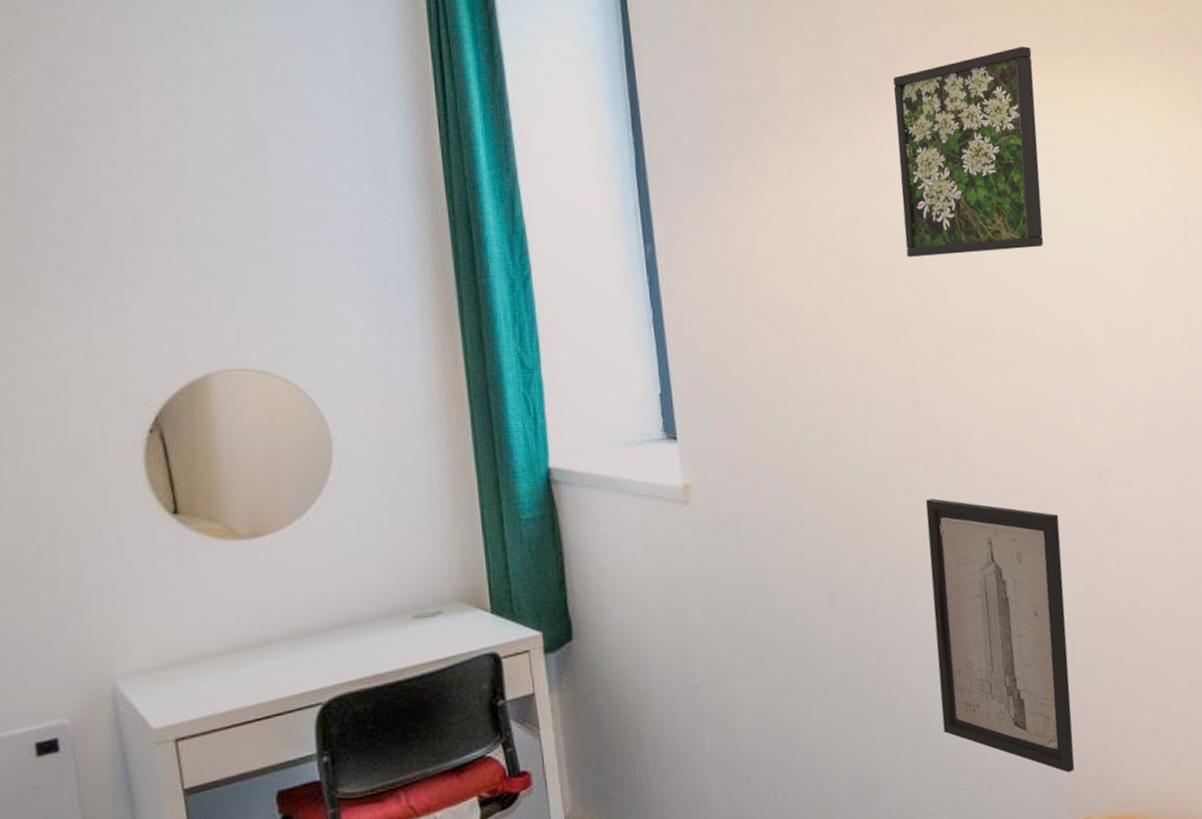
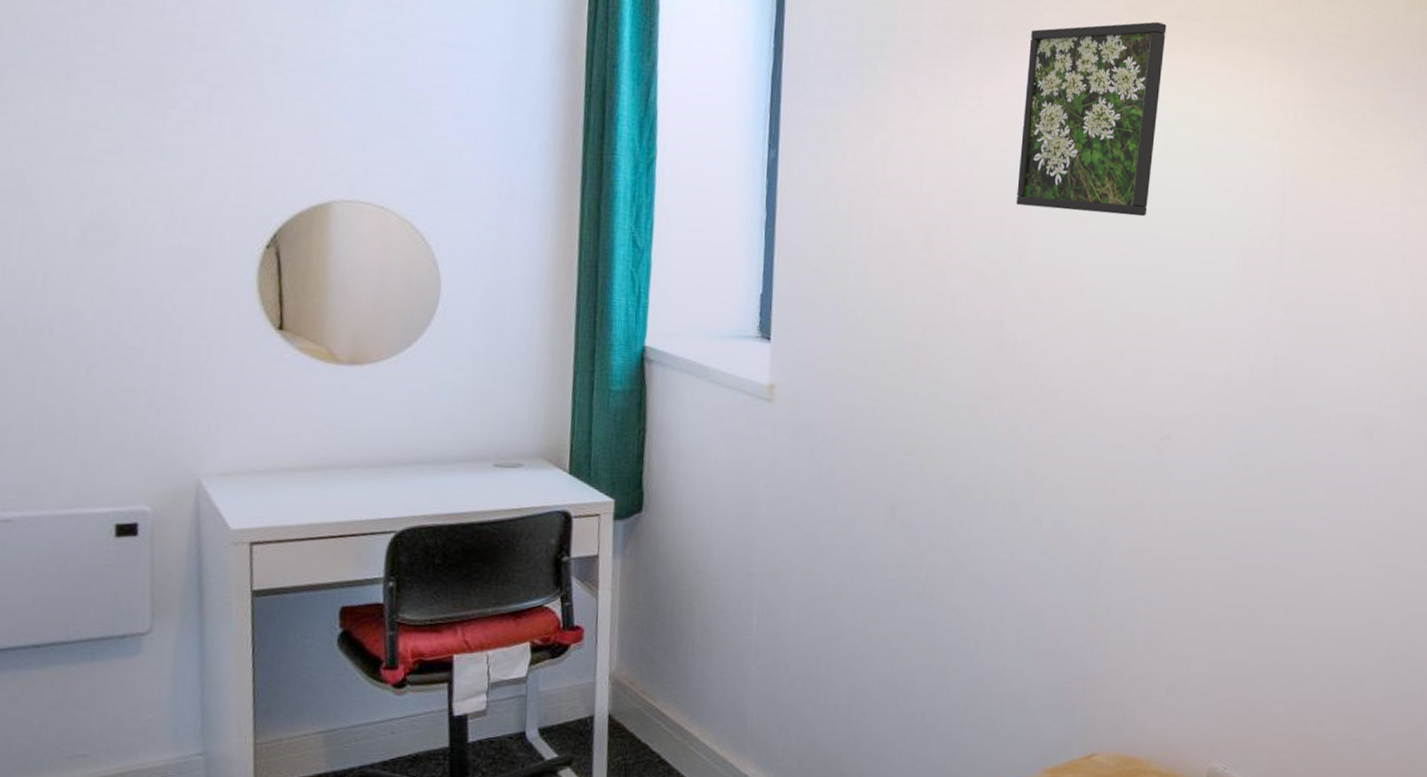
wall art: present [925,498,1075,774] -> none [976,436,1117,710]

